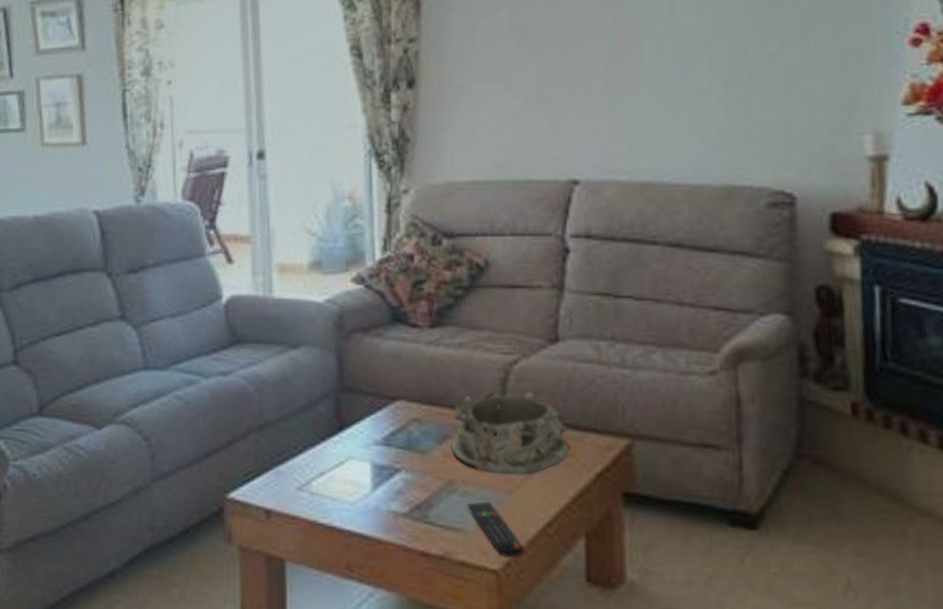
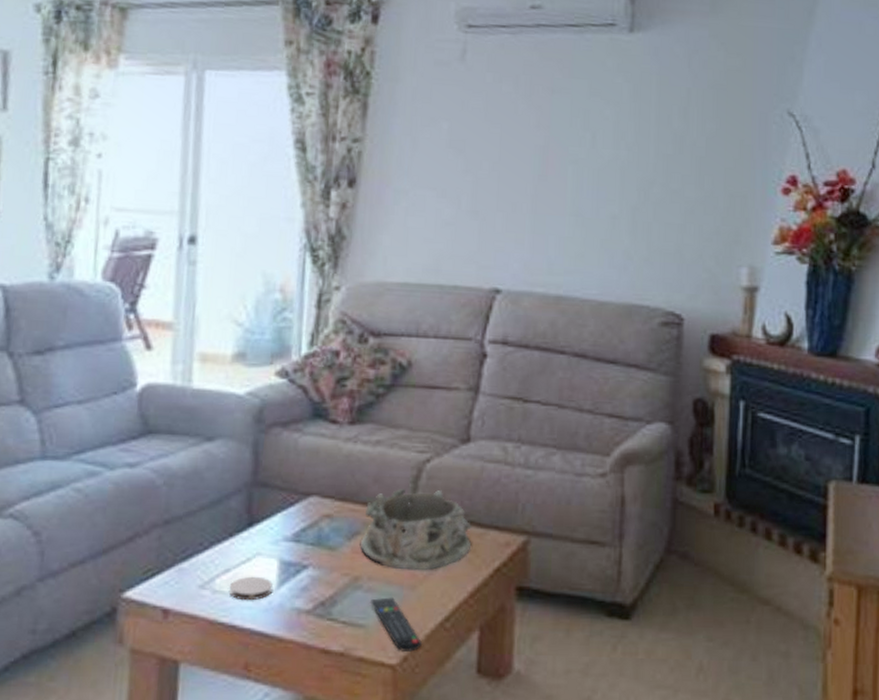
coaster: none [326,479,367,503] -> present [230,576,273,601]

